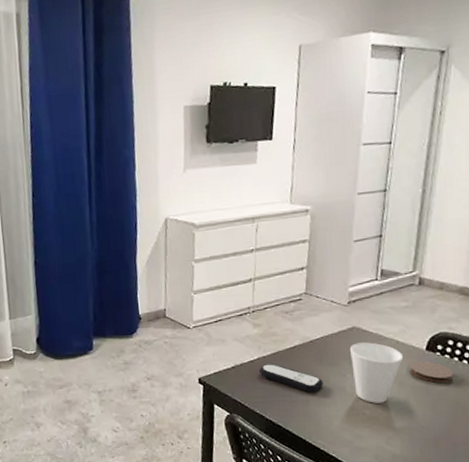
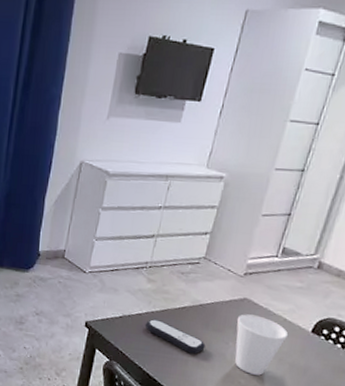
coaster: present [409,361,454,383] -> none [291,341,334,367]

